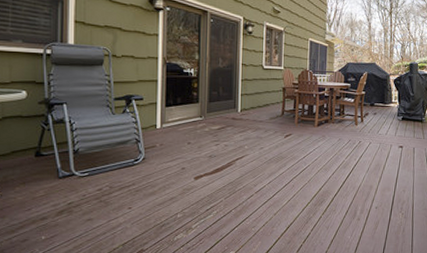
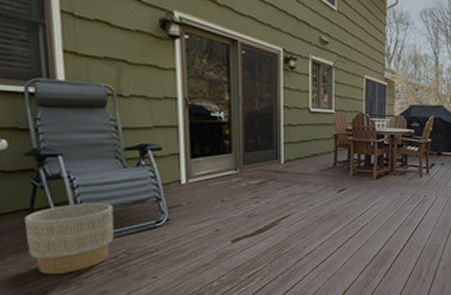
planter: none [33,143,102,204] -> present [25,202,114,275]

